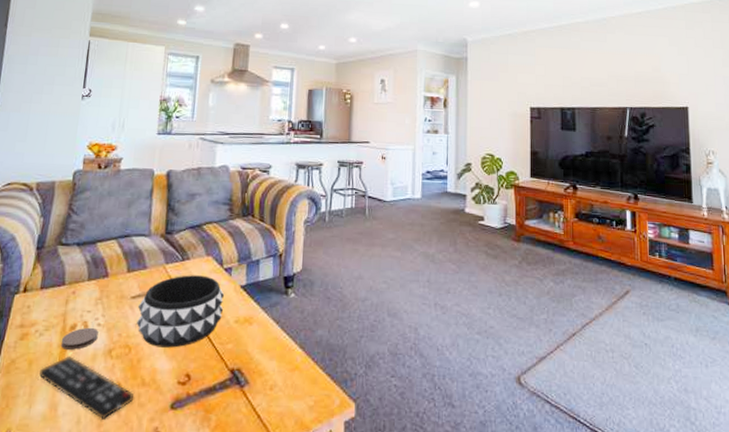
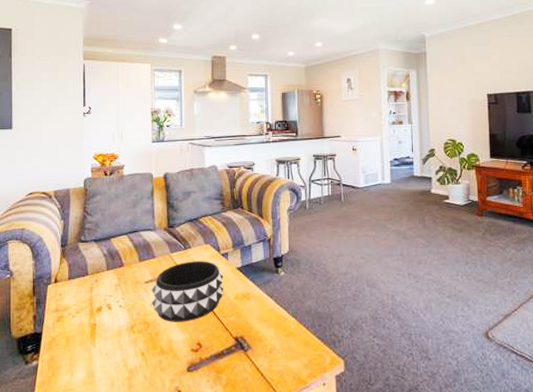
remote control: present [39,356,133,419] -> none [76,333,155,382]
coaster: present [60,327,99,350] -> none [90,308,121,328]

